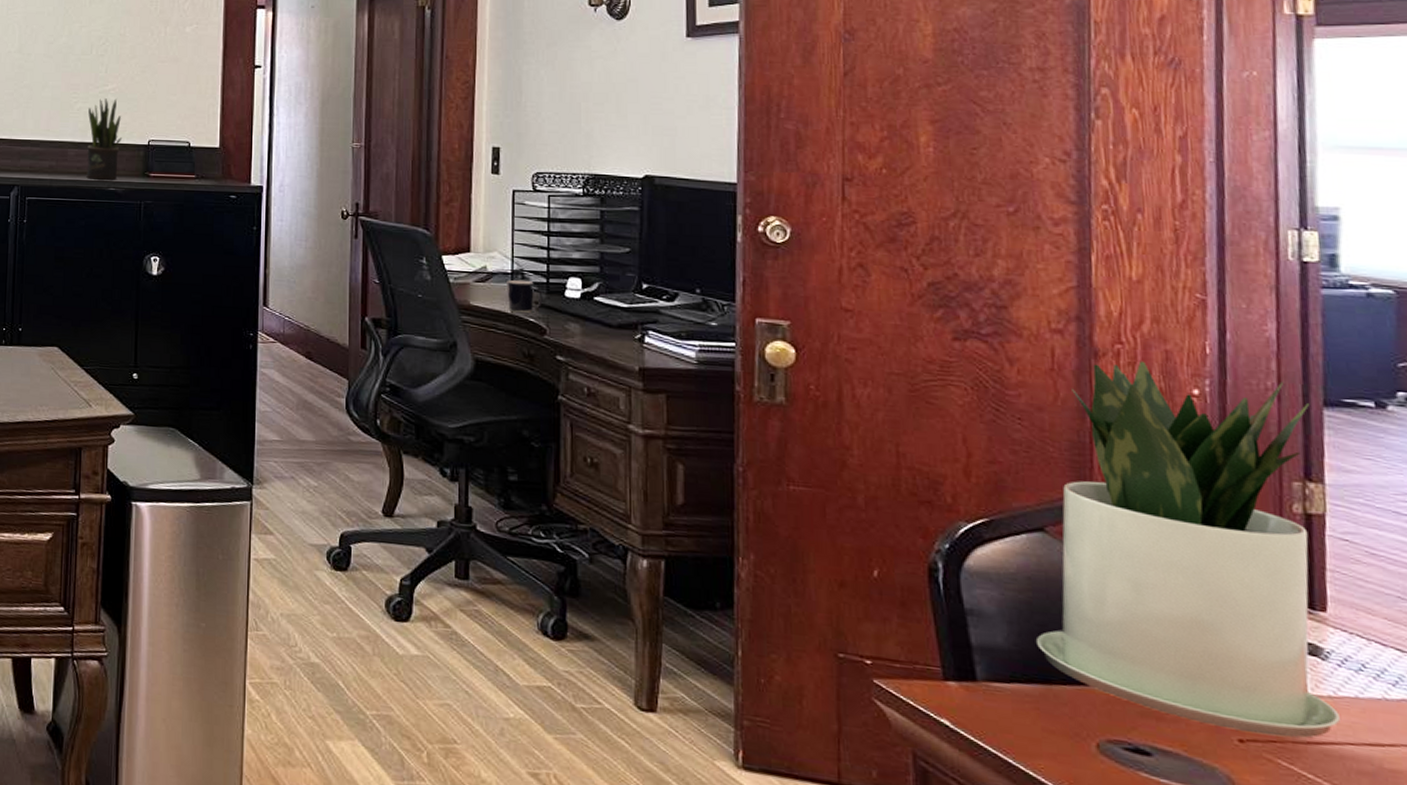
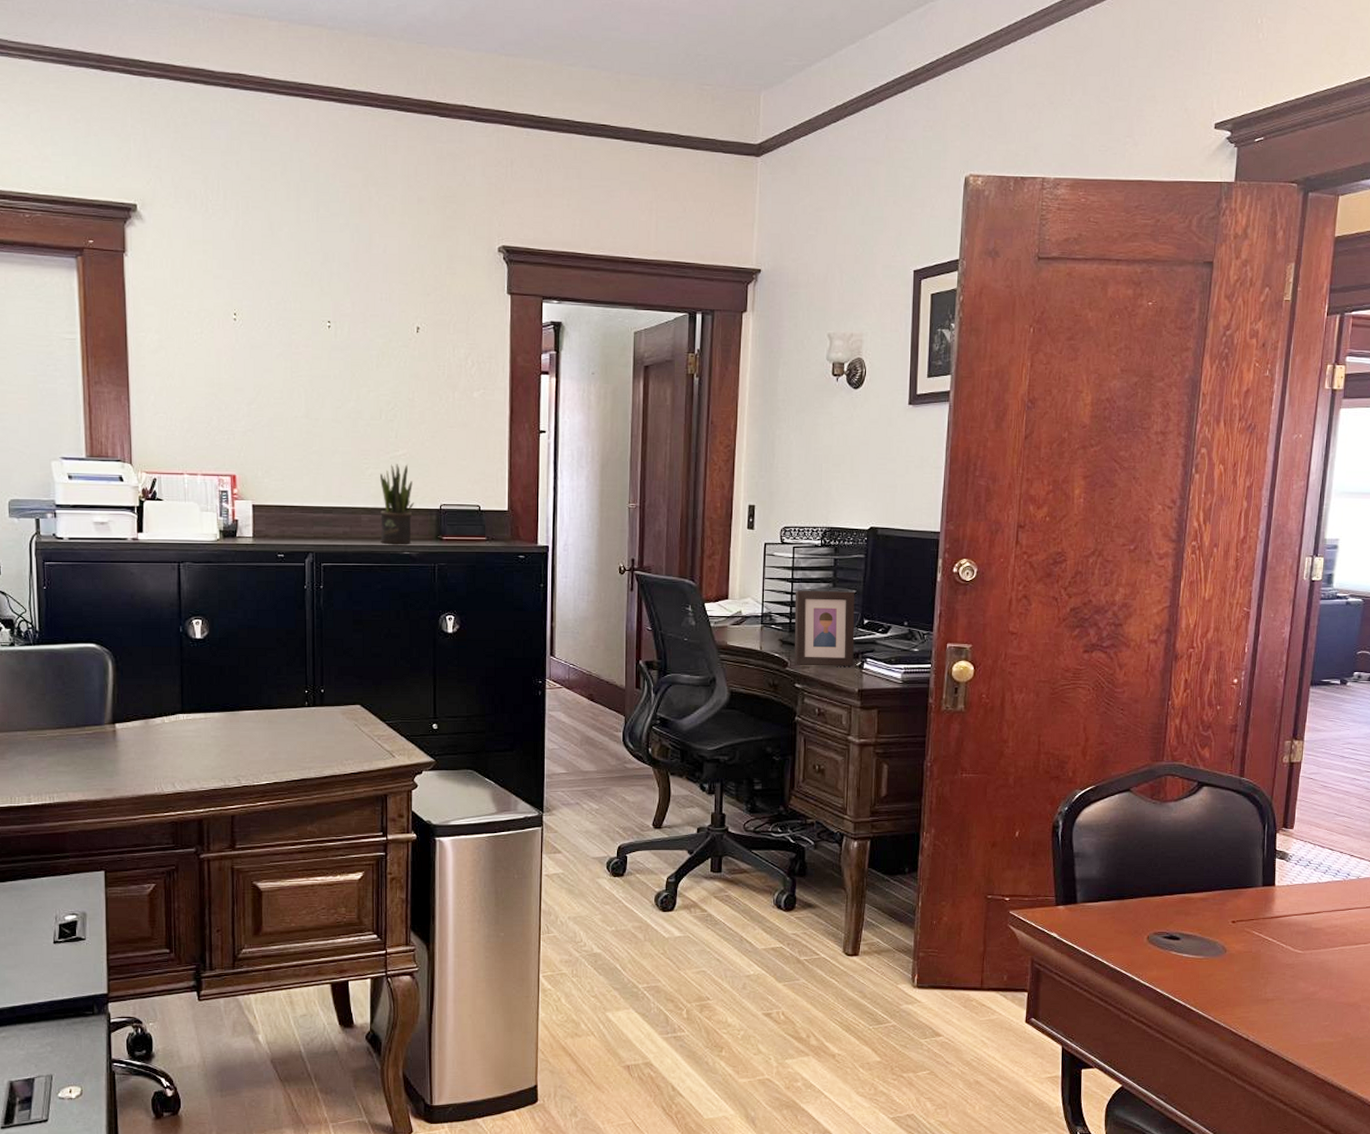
mug: present [507,279,543,314] -> none [757,621,786,650]
picture frame: none [552,245,632,339] -> present [794,590,855,666]
planter: present [1035,361,1341,738] -> none [1117,660,1303,916]

